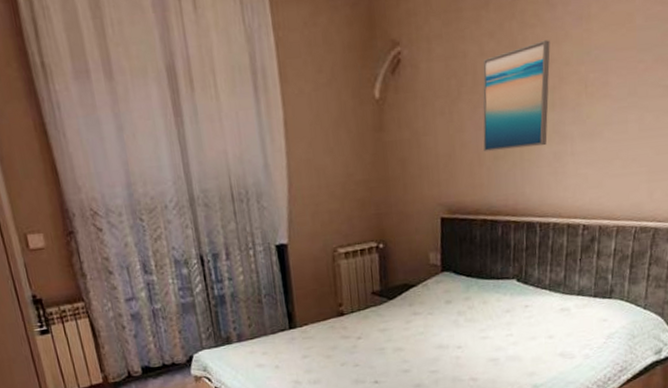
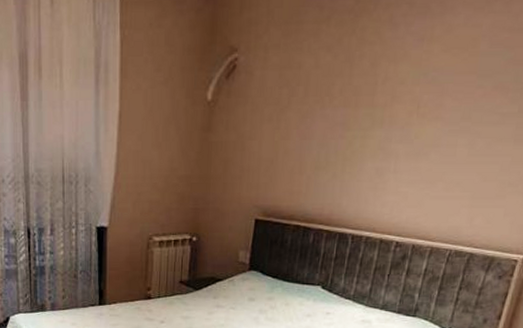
wall art: present [483,40,550,152] -> none [306,58,388,161]

